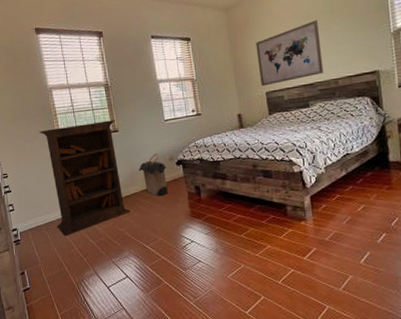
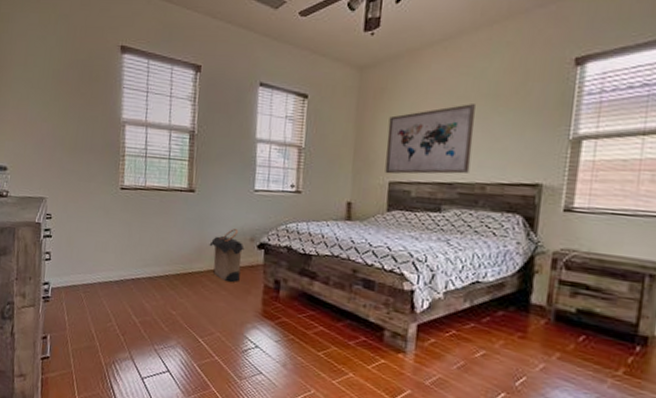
bookcase: present [38,120,131,237] -> none [96,171,195,306]

